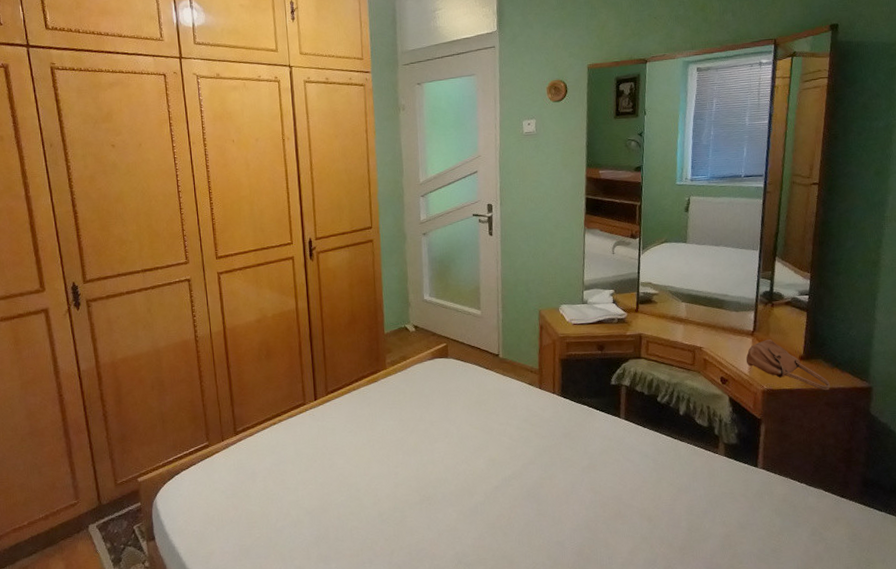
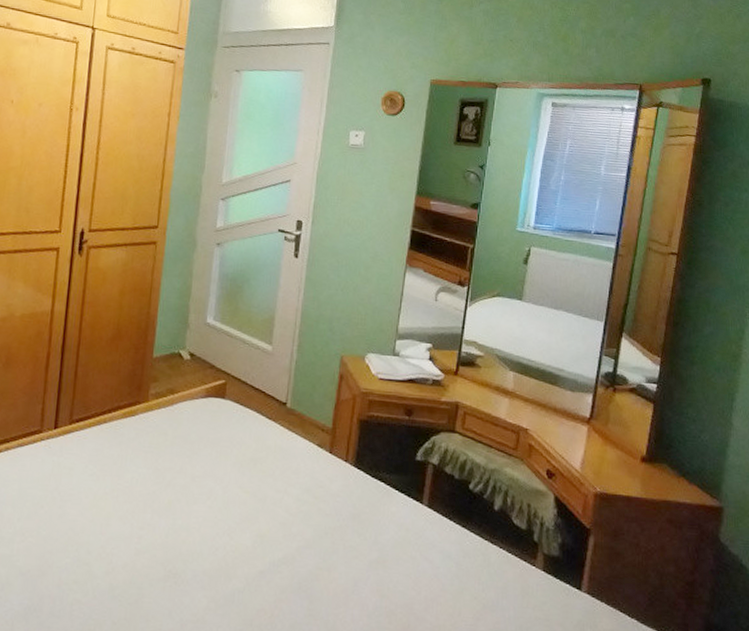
handbag: present [746,338,830,391] -> none [578,430,674,505]

